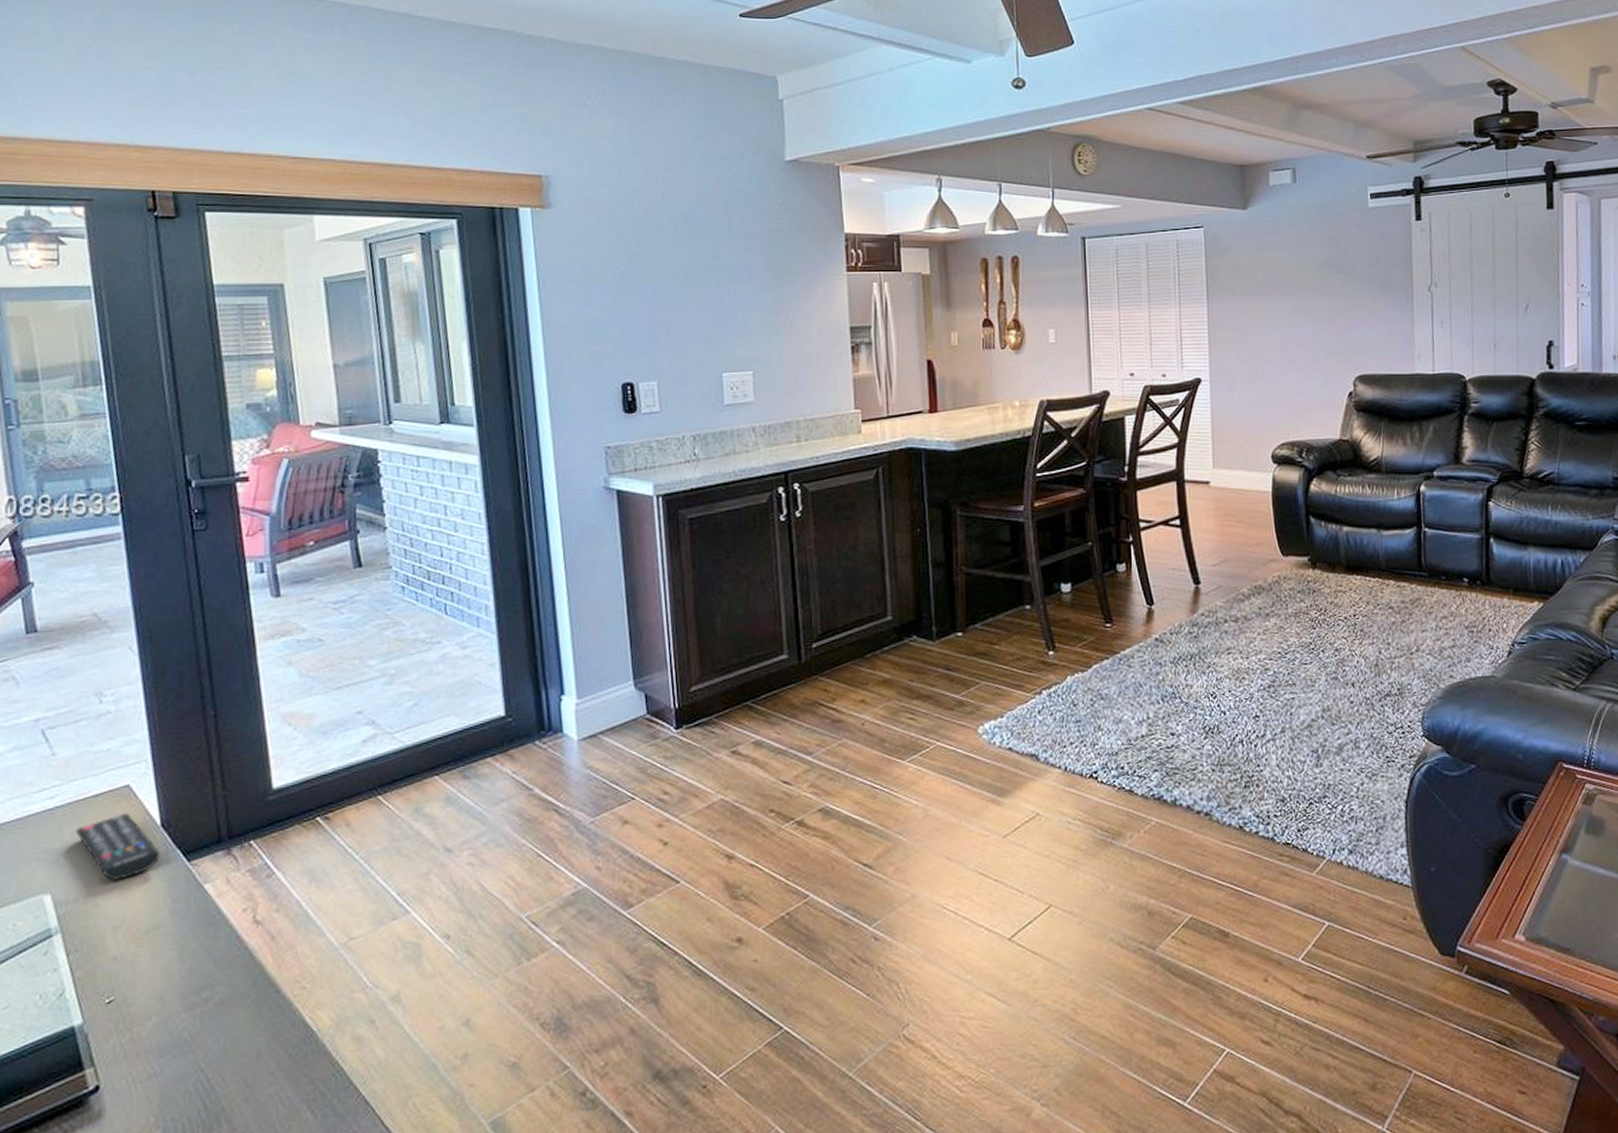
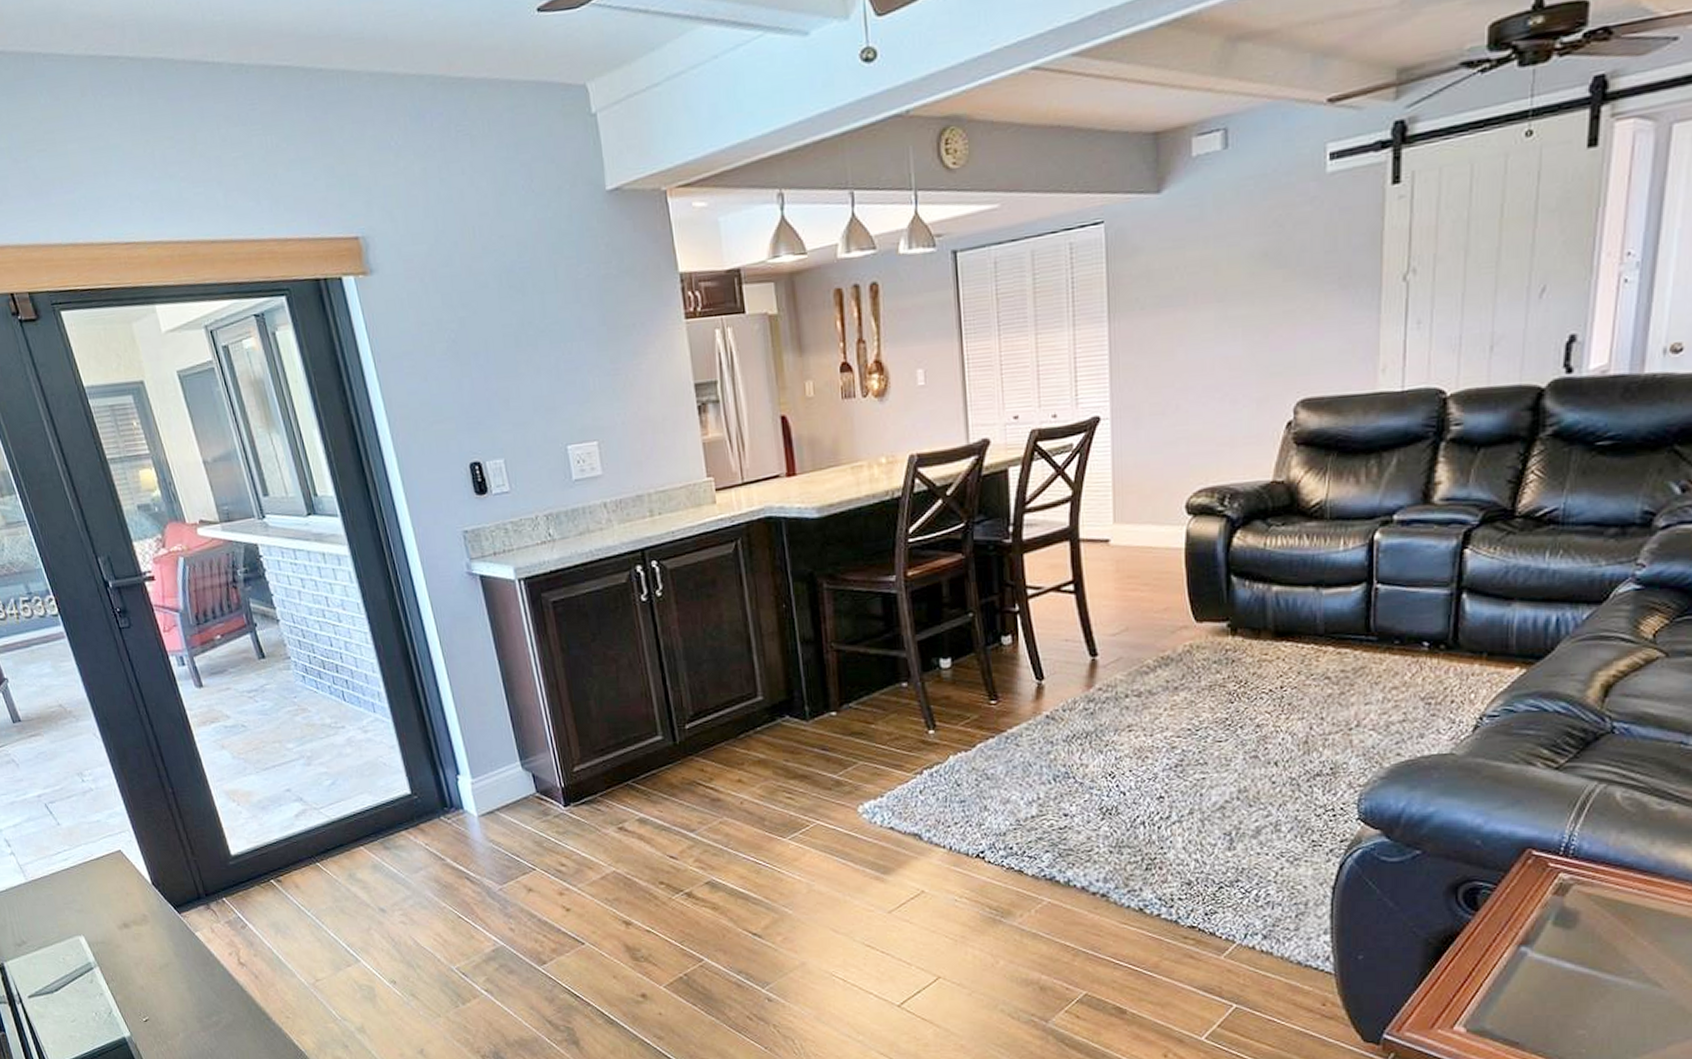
remote control: present [74,812,160,880] -> none [89,873,157,927]

